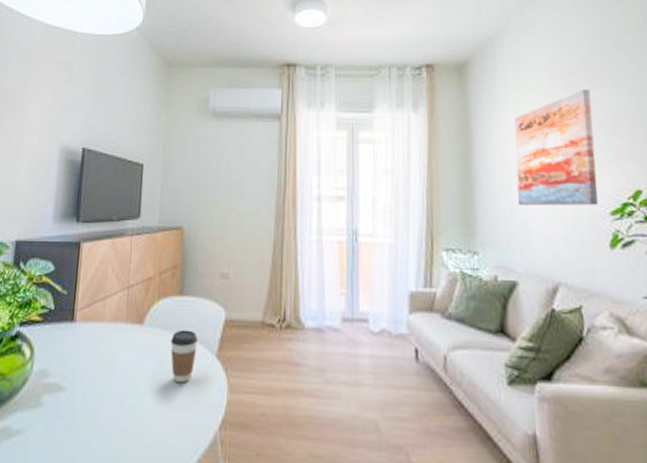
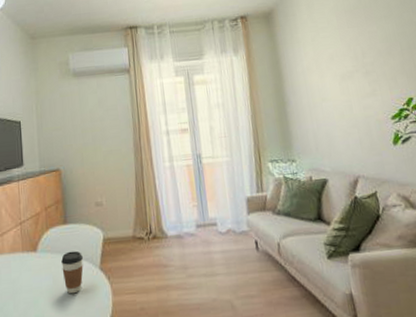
wall art: present [513,89,599,206] -> none [312,23,382,120]

